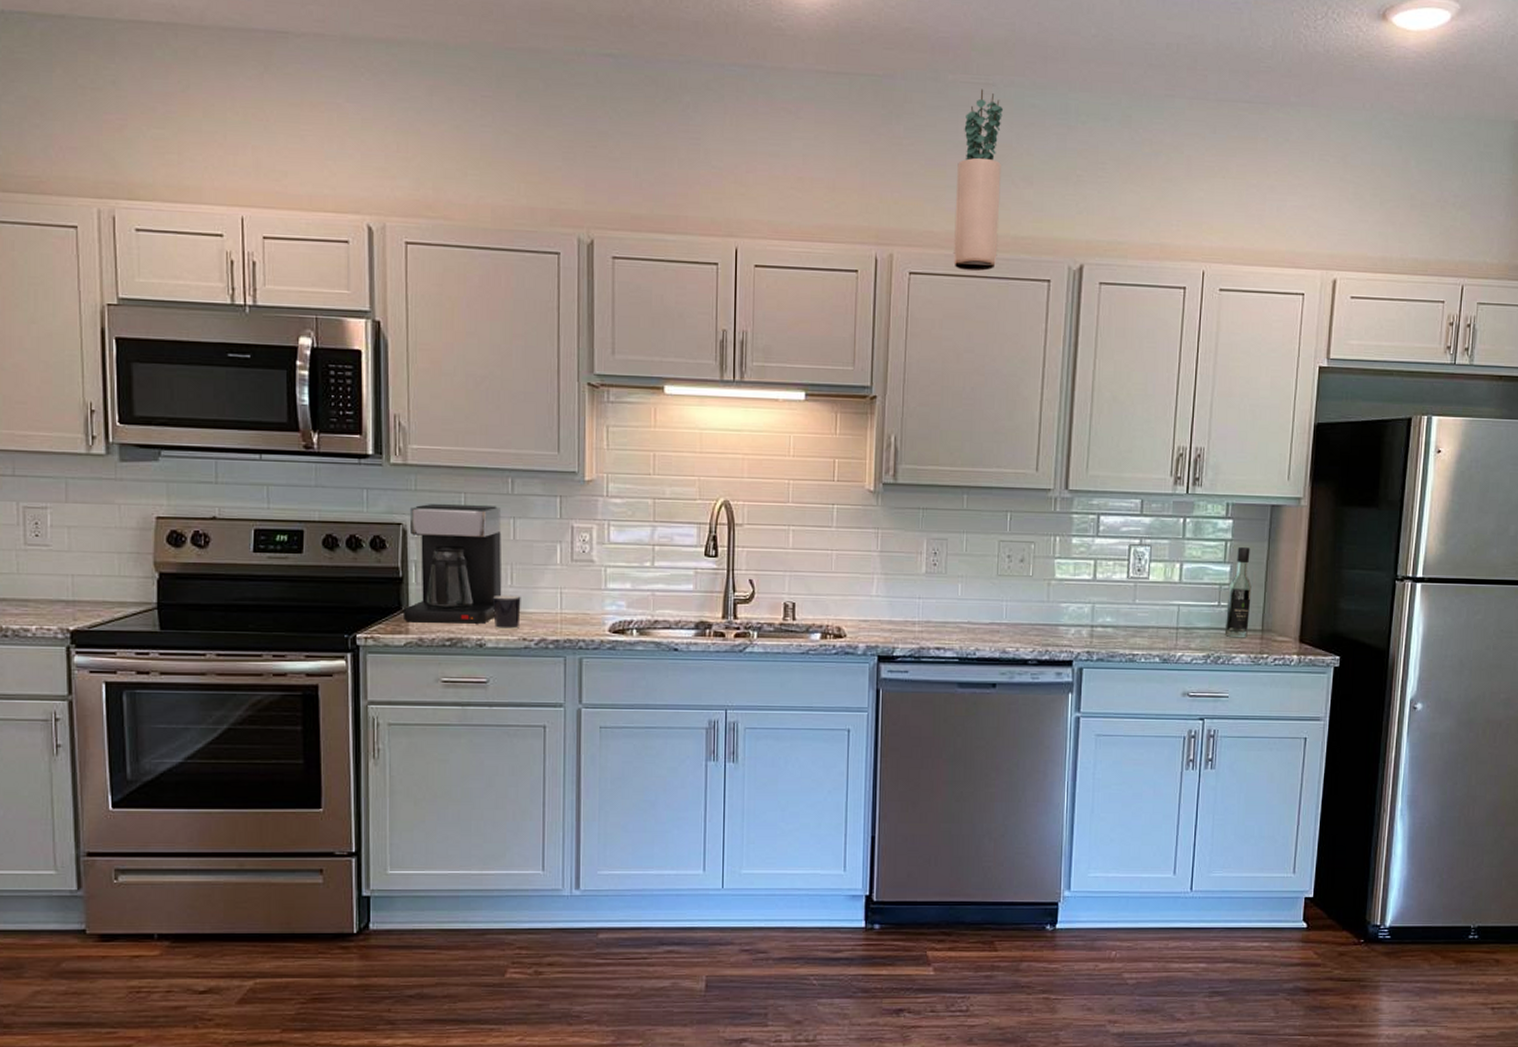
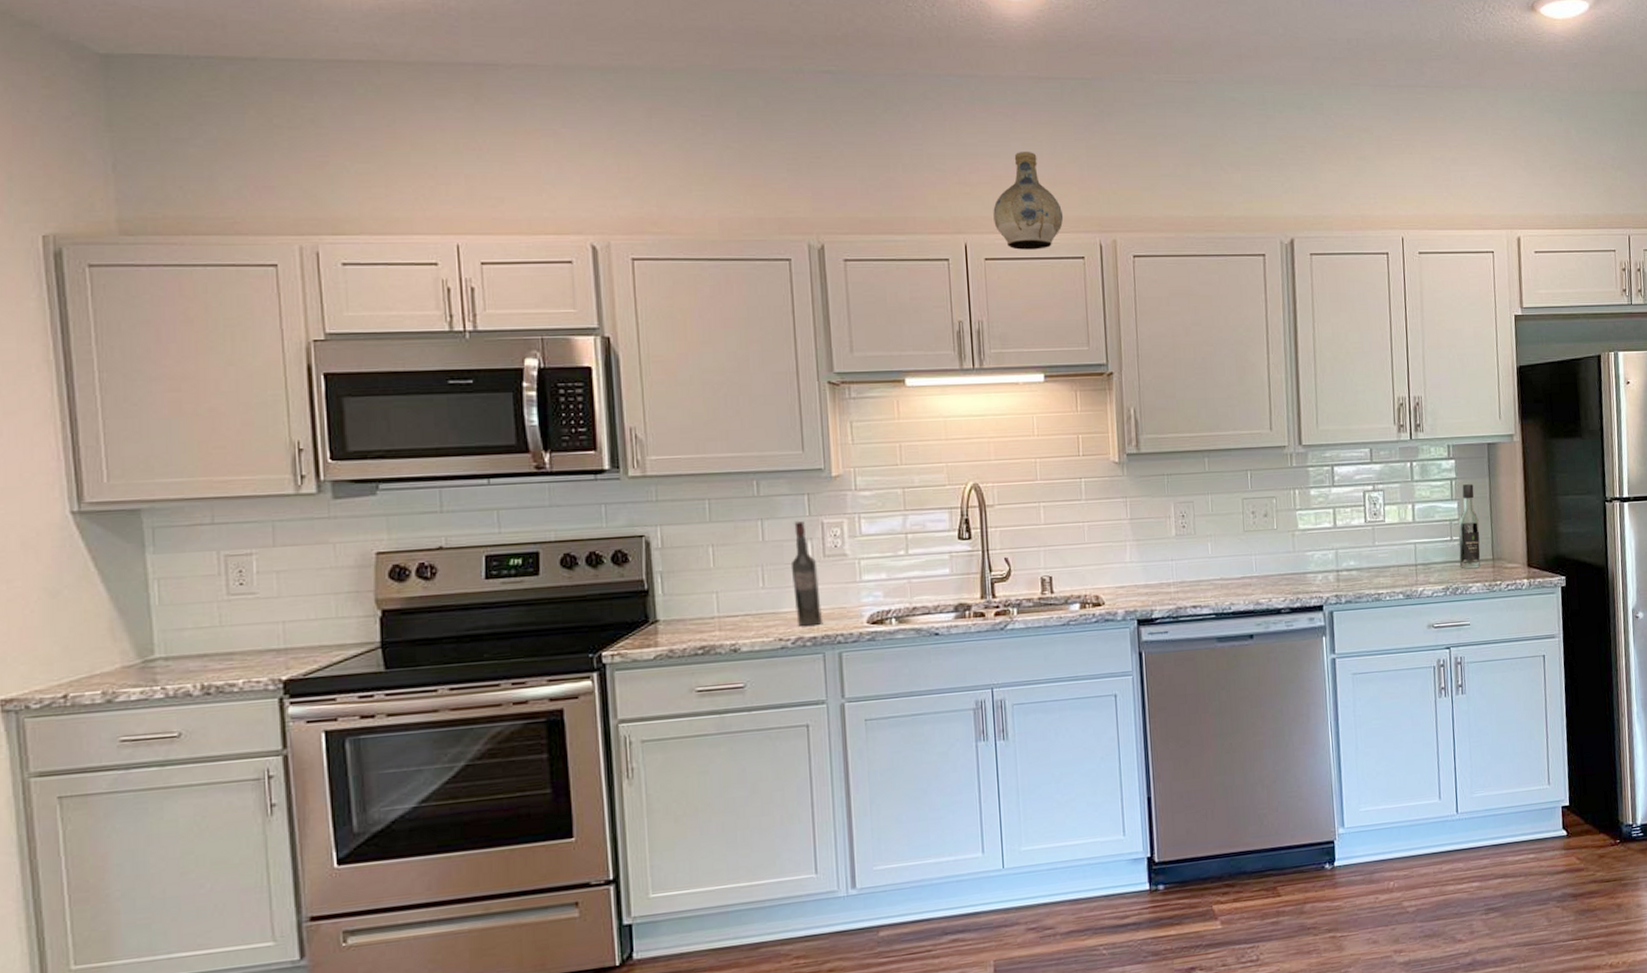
coffee maker: present [402,504,502,624] -> none [650,509,754,635]
mug: present [492,594,521,631] -> none [744,596,775,634]
wine bottle: none [539,523,566,630] -> present [790,521,822,627]
ceramic jug: none [767,152,840,259] -> present [993,152,1064,250]
vase: present [954,89,1003,272] -> none [1169,86,1214,251]

